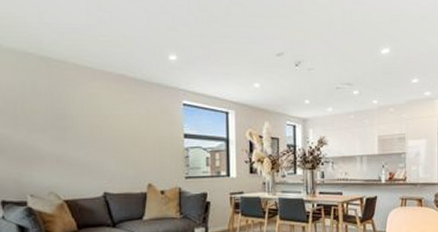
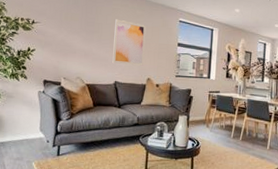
wall art: none [95,107,141,169] -> present [112,19,146,66]

